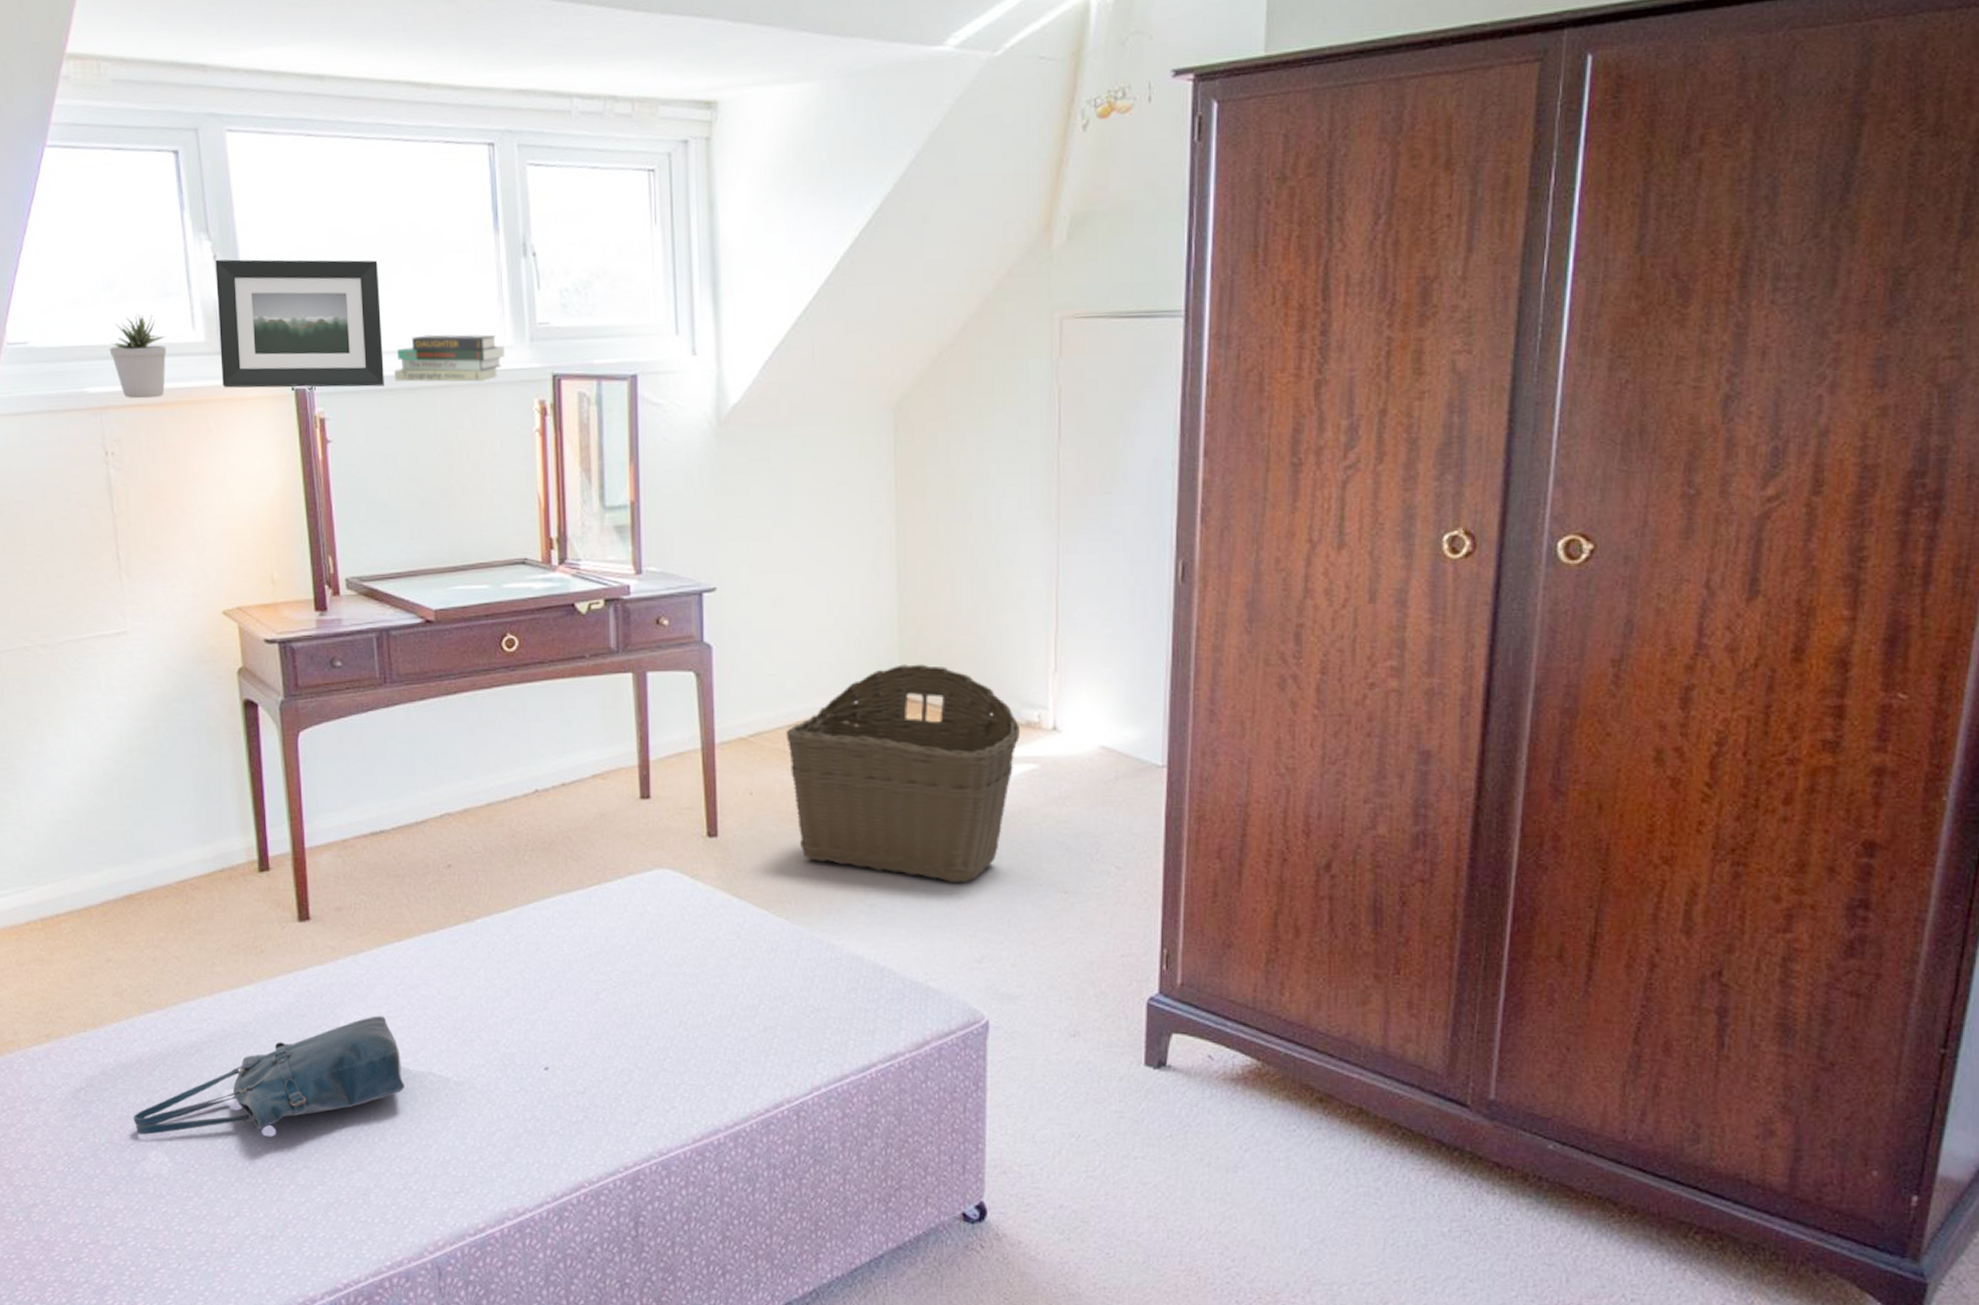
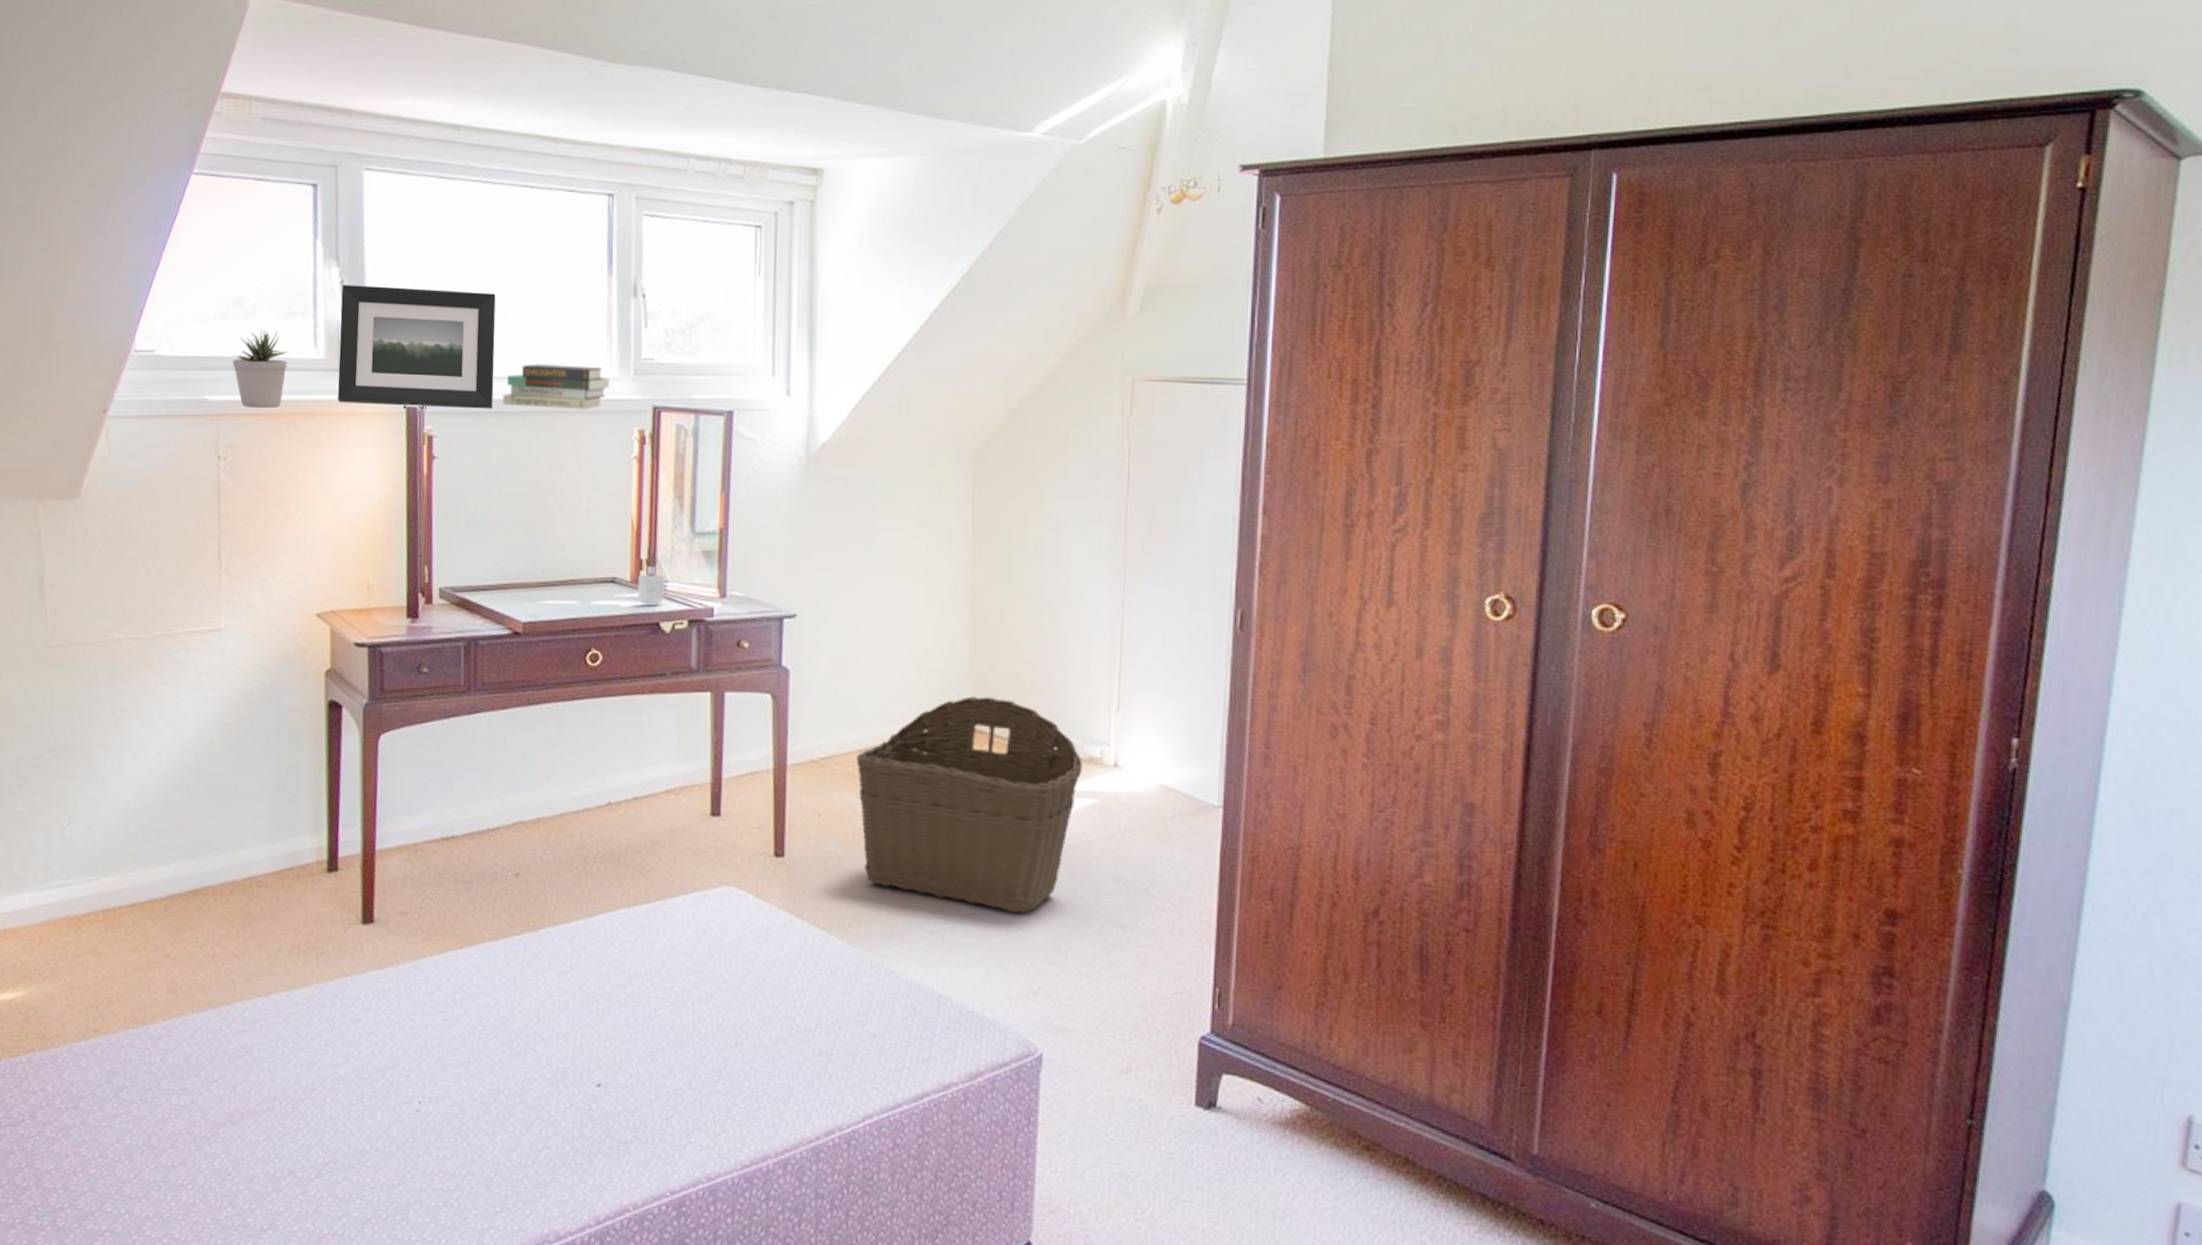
tote bag: present [133,1016,406,1135] -> none [173,1023,455,1139]
perfume: none [549,543,578,586] -> present [637,565,665,606]

